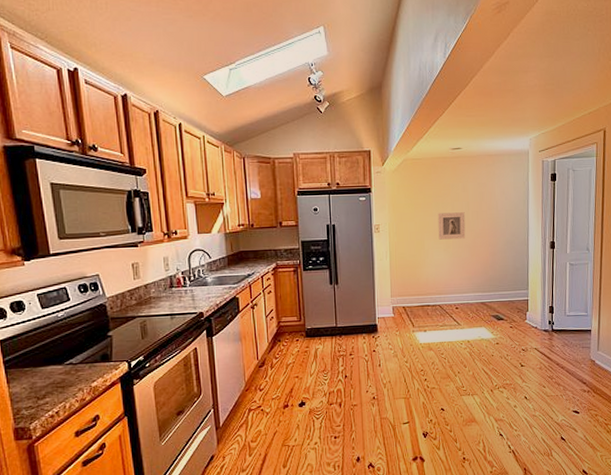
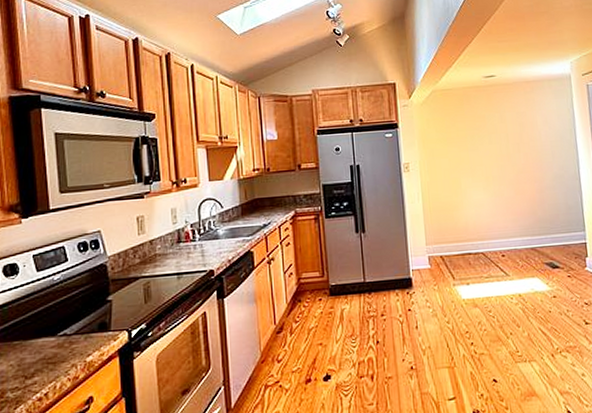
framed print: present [438,212,466,240] -> none [474,145,507,177]

